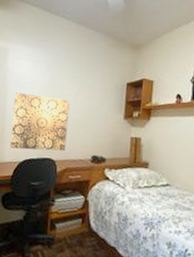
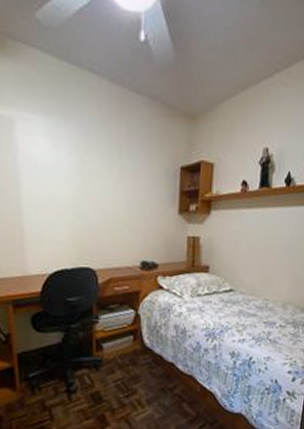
wall art: present [10,92,70,151] -> none [31,182,108,259]

